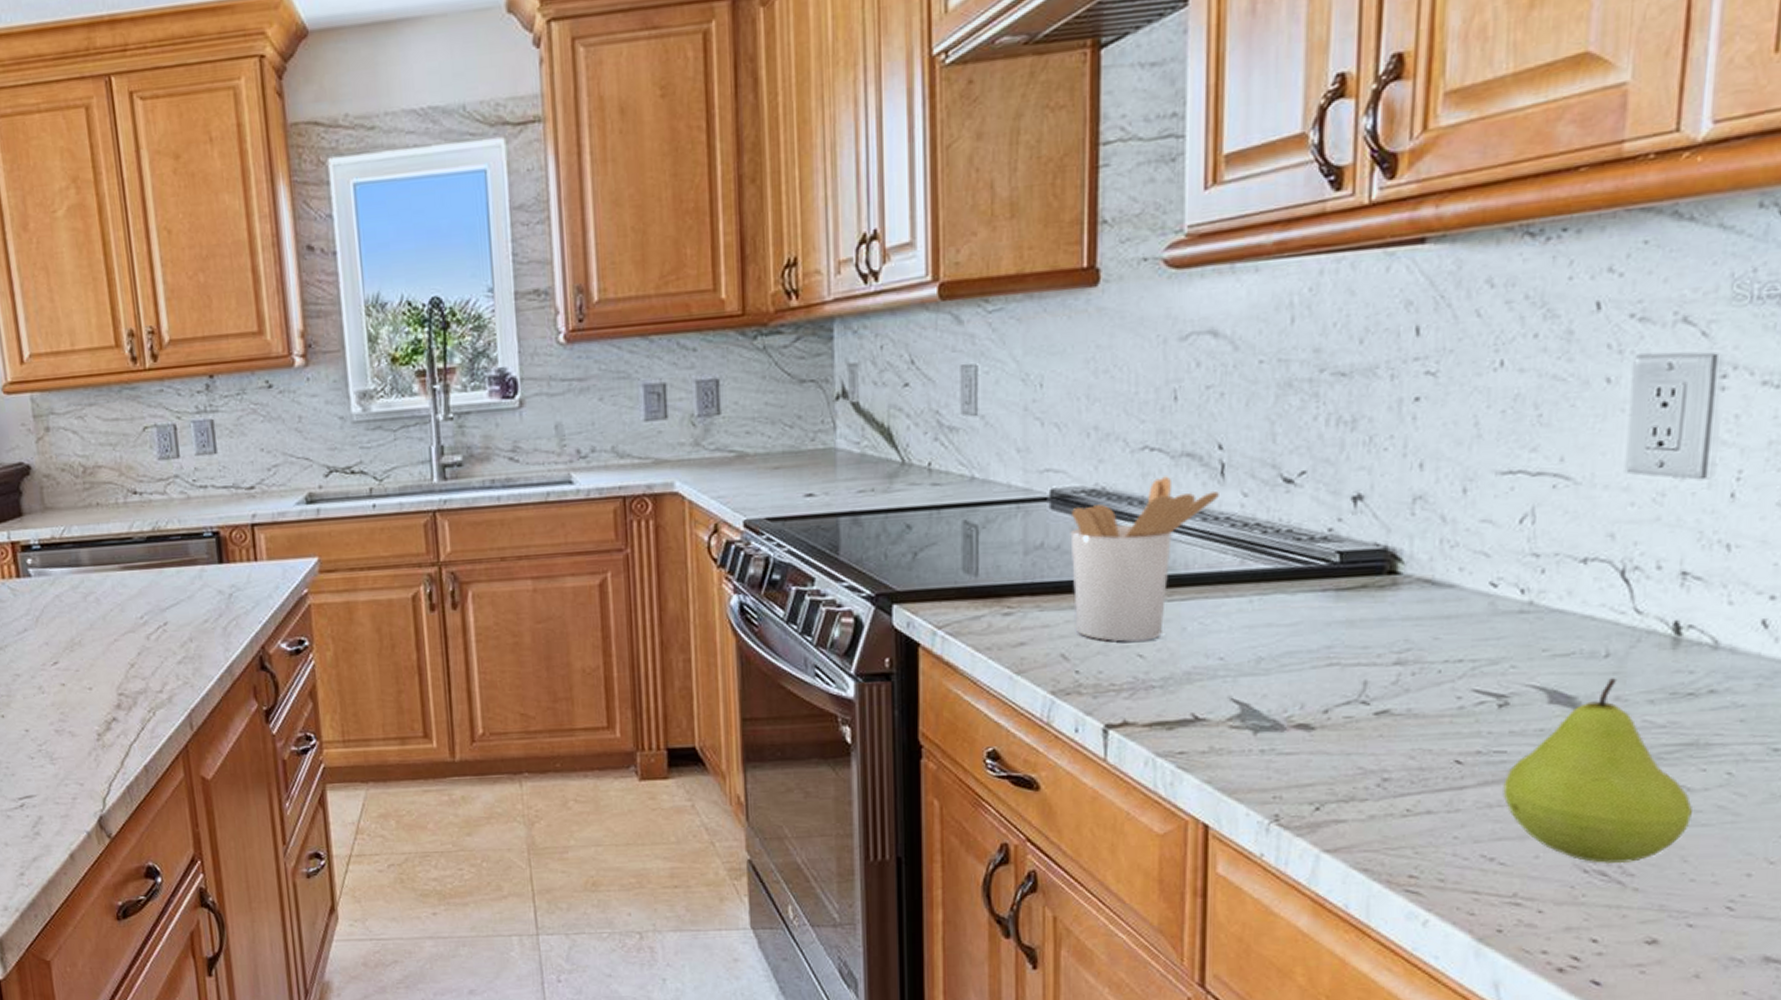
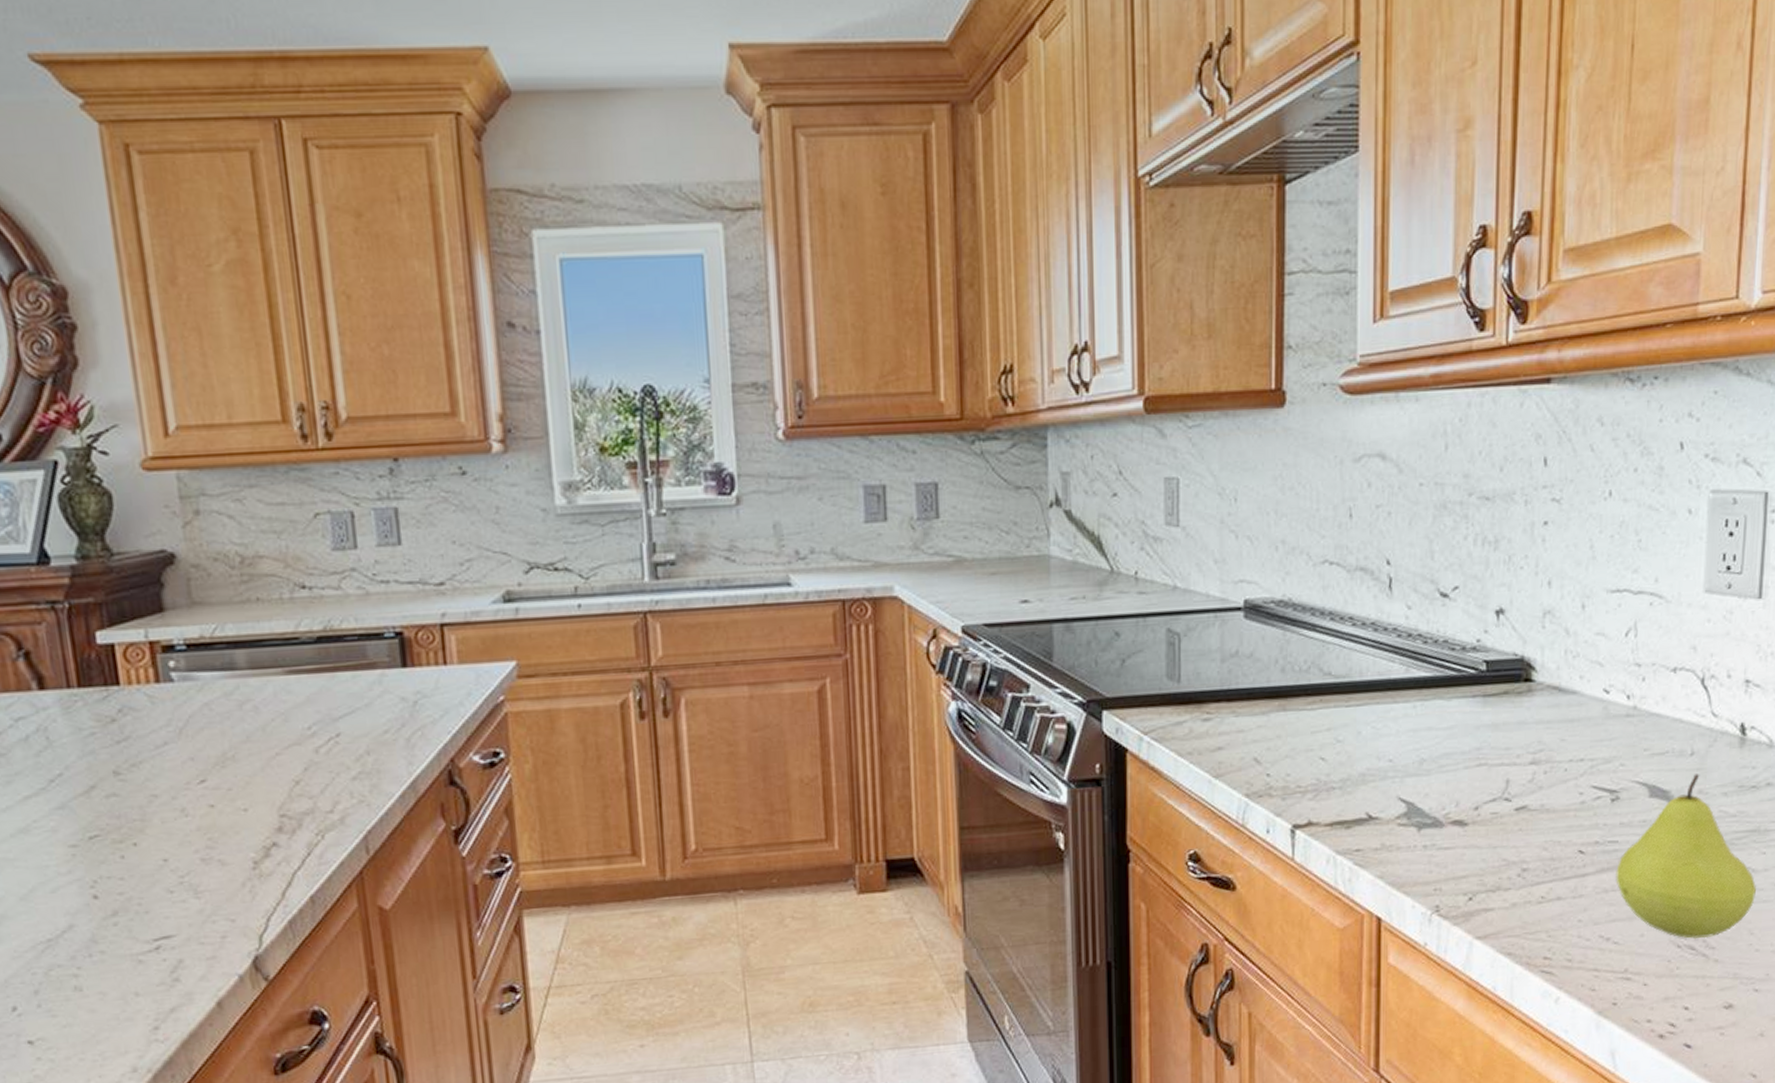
utensil holder: present [1070,476,1219,642] -> none [1261,589,1388,746]

